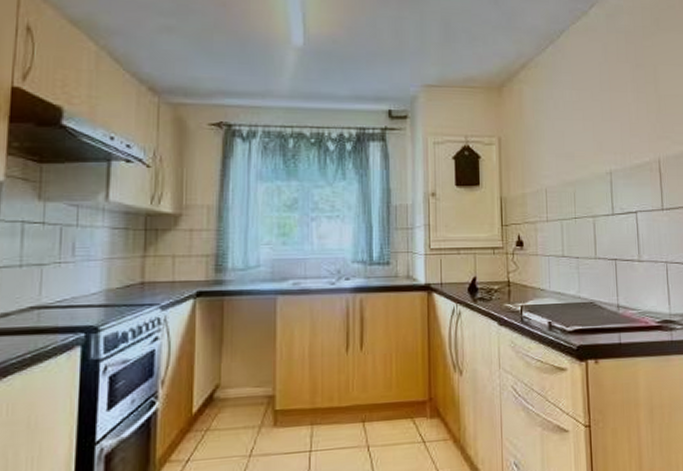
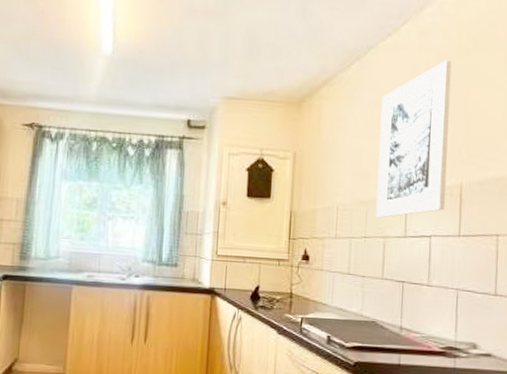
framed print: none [577,41,647,198] -> present [376,60,452,218]

